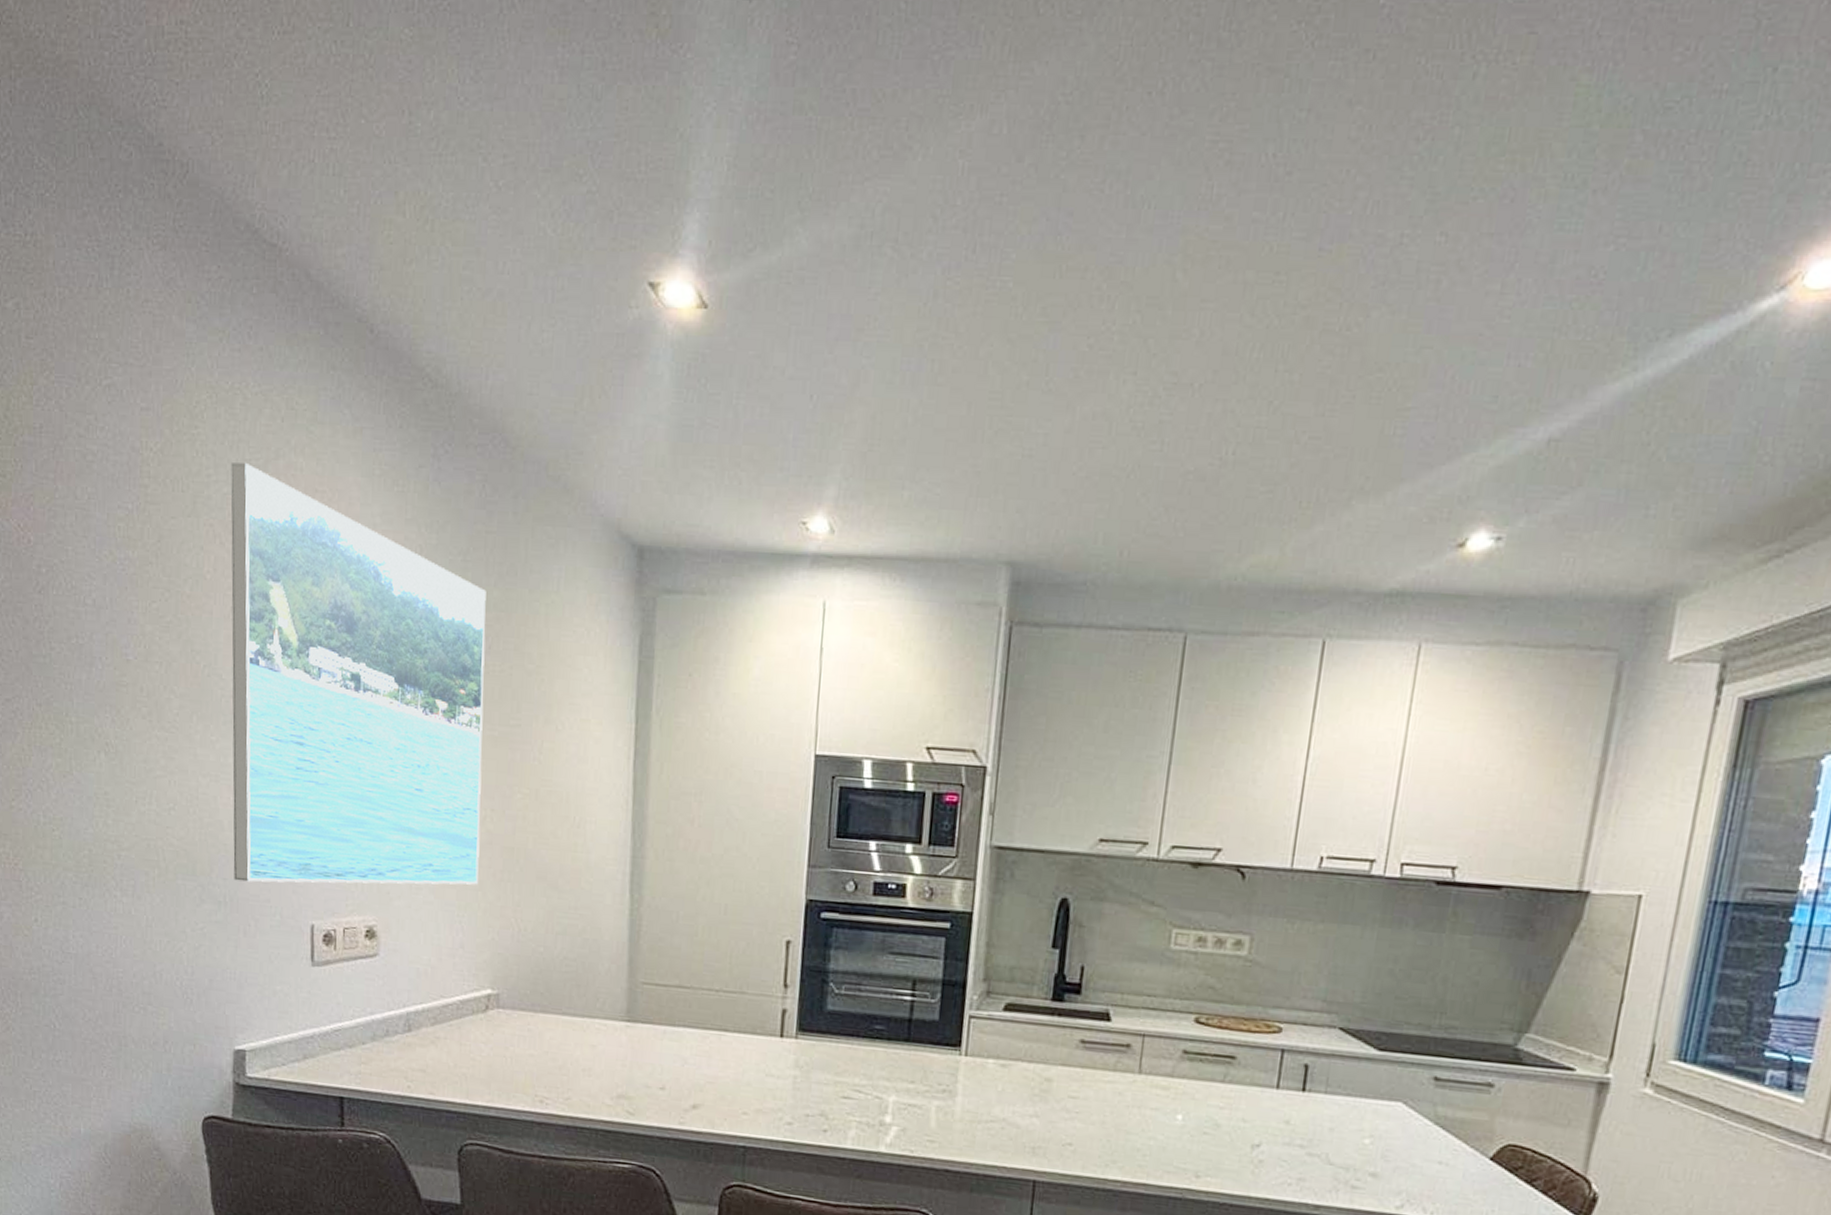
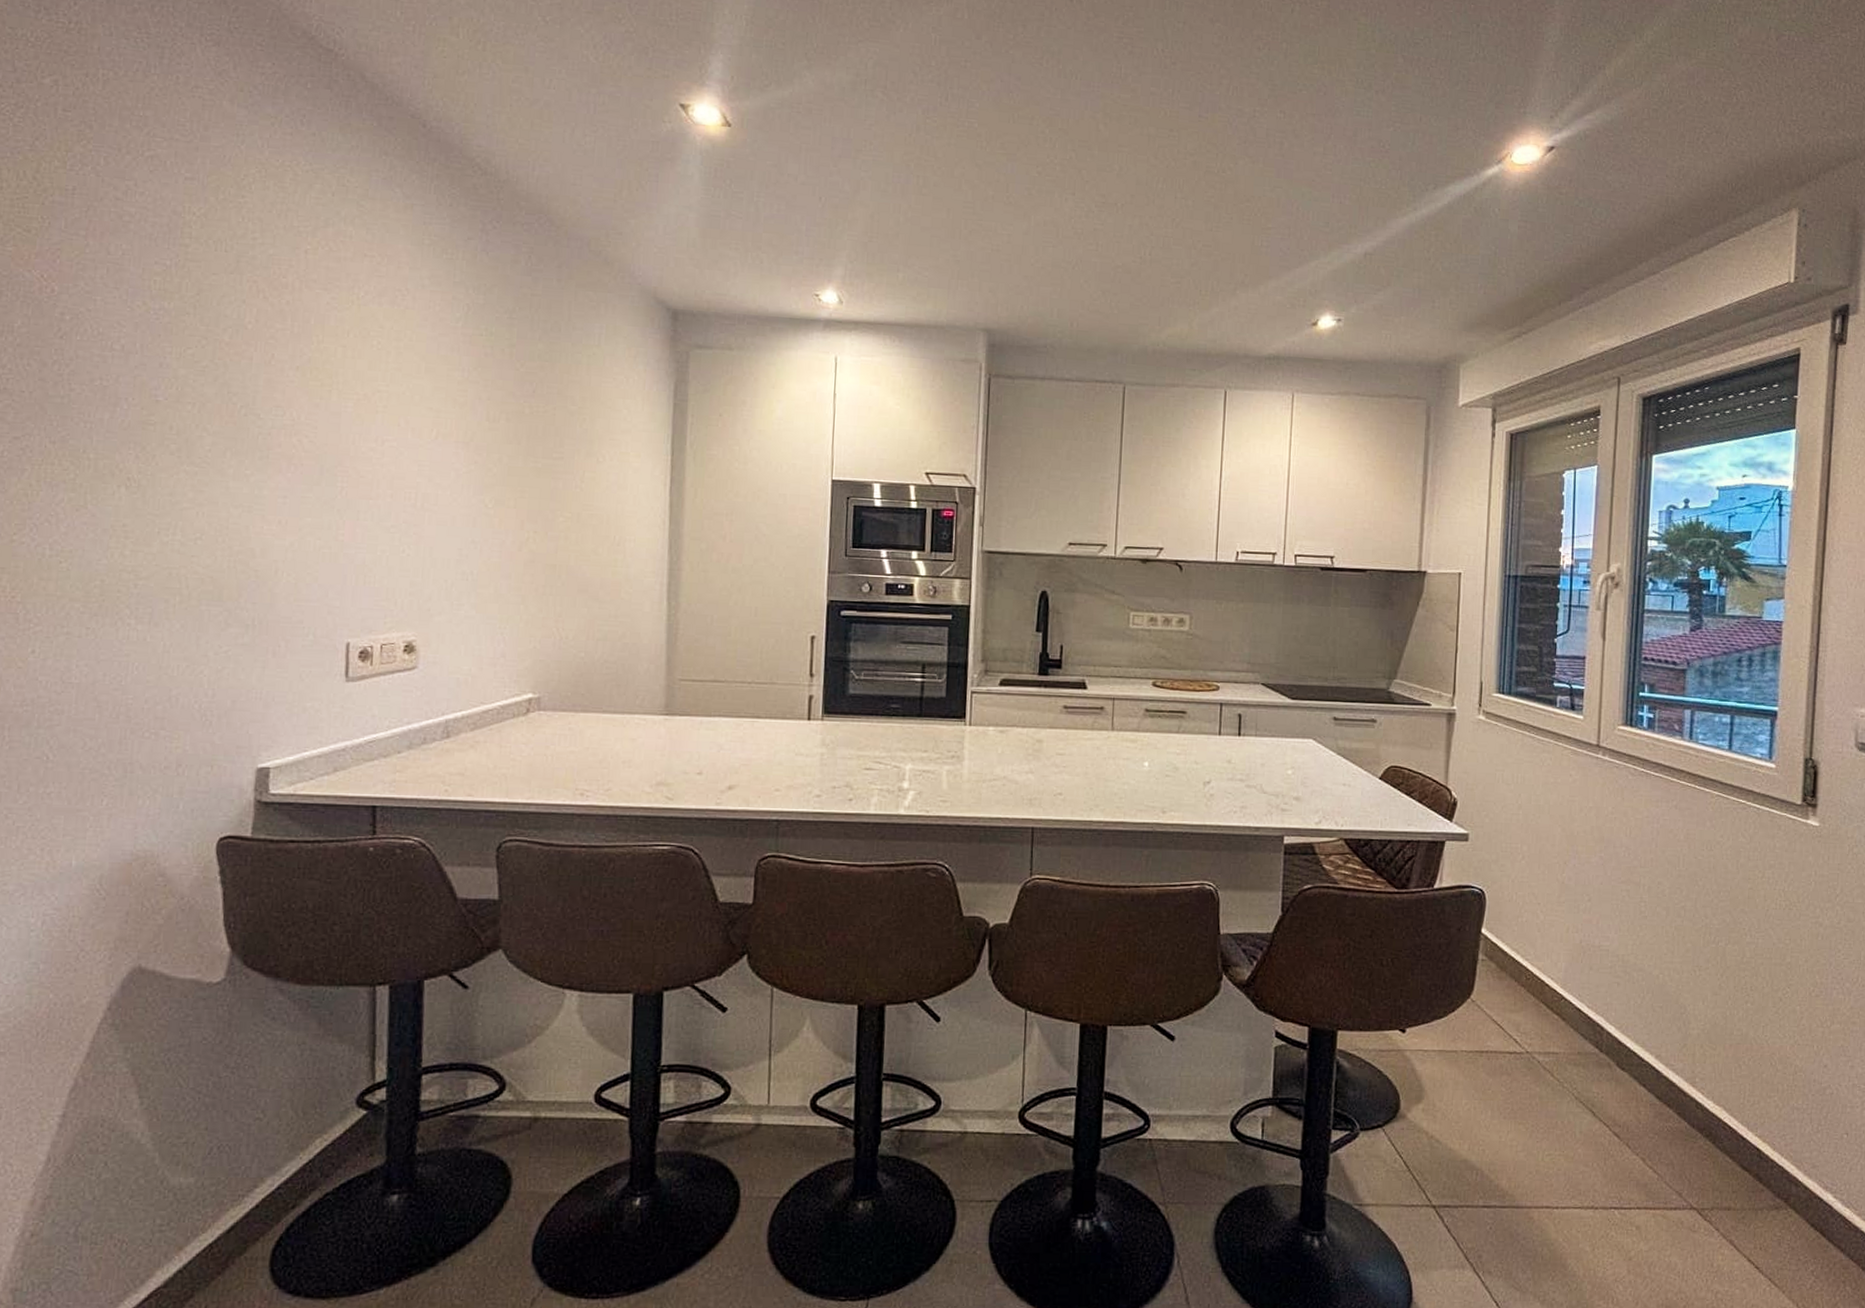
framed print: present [231,463,486,885] -> none [264,228,531,605]

